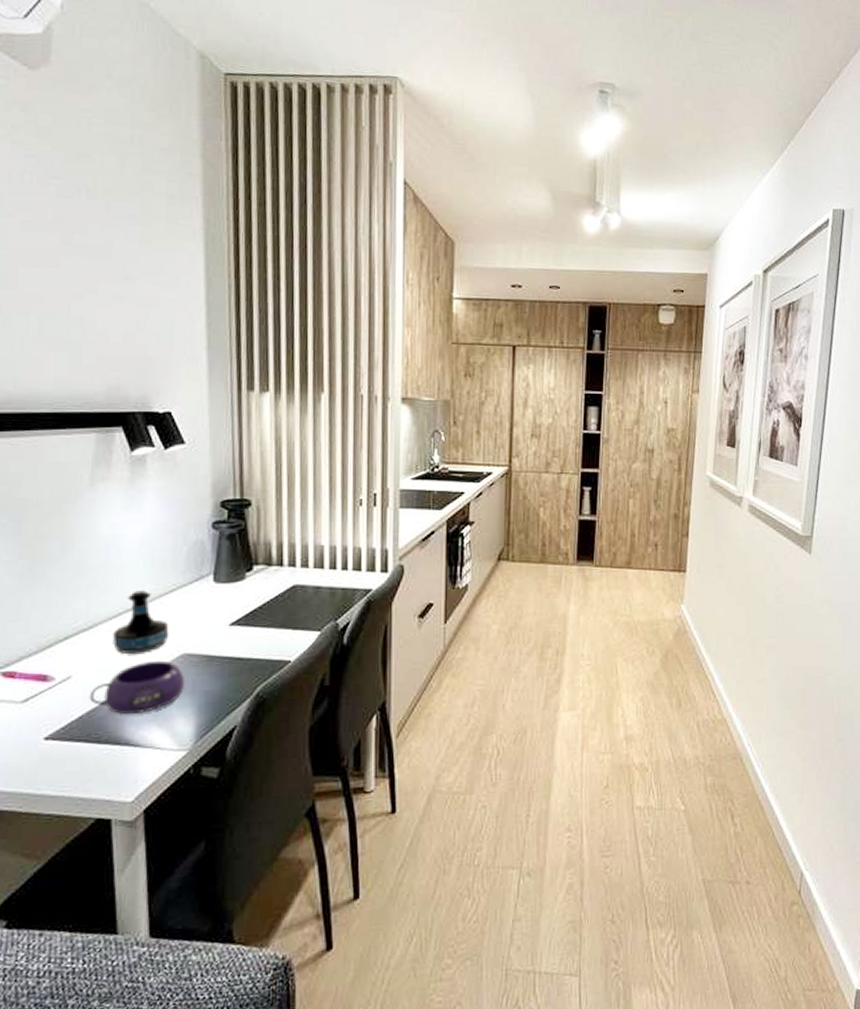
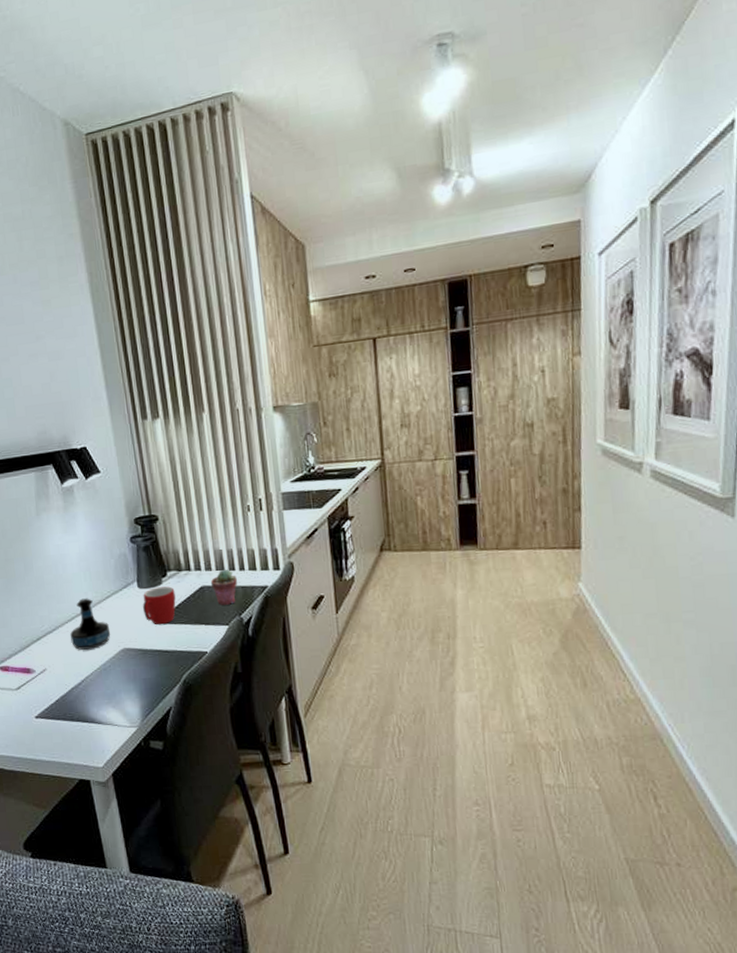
bowl: present [89,660,186,715] -> none [60,654,128,699]
mug: none [217,582,260,626] -> present [143,586,176,624]
potted succulent: none [305,567,338,608] -> present [210,569,238,605]

